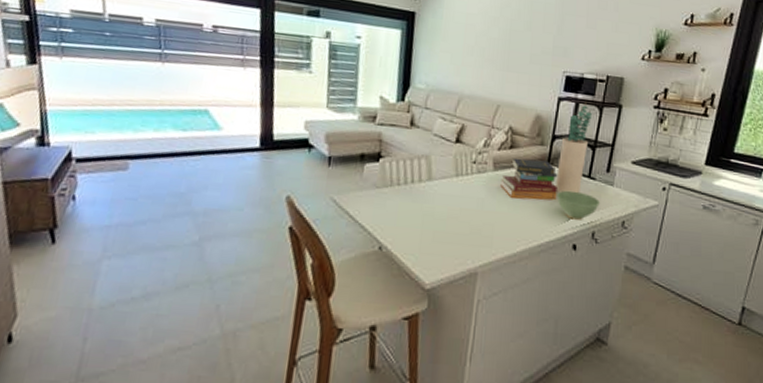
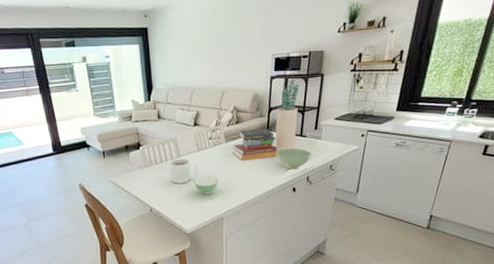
mug: none [415,182,452,218] -> present [169,159,197,184]
bowl: none [445,210,478,238] -> present [194,176,219,195]

